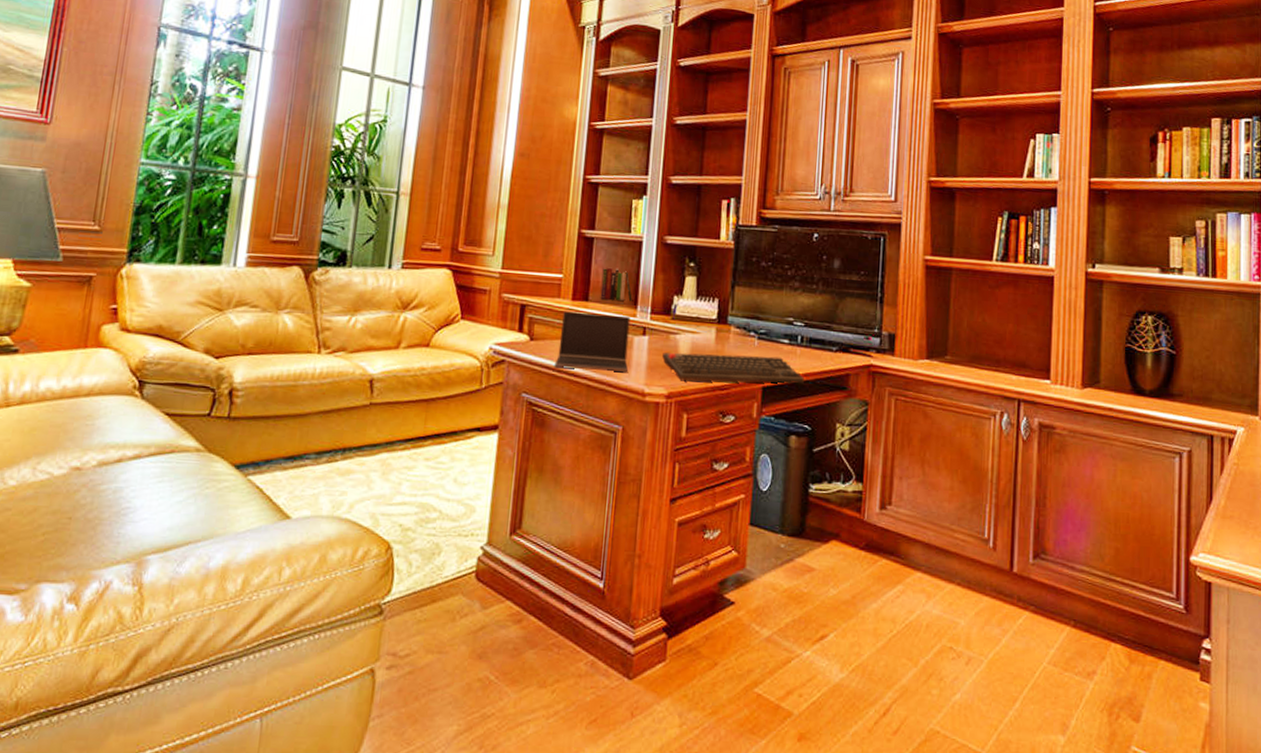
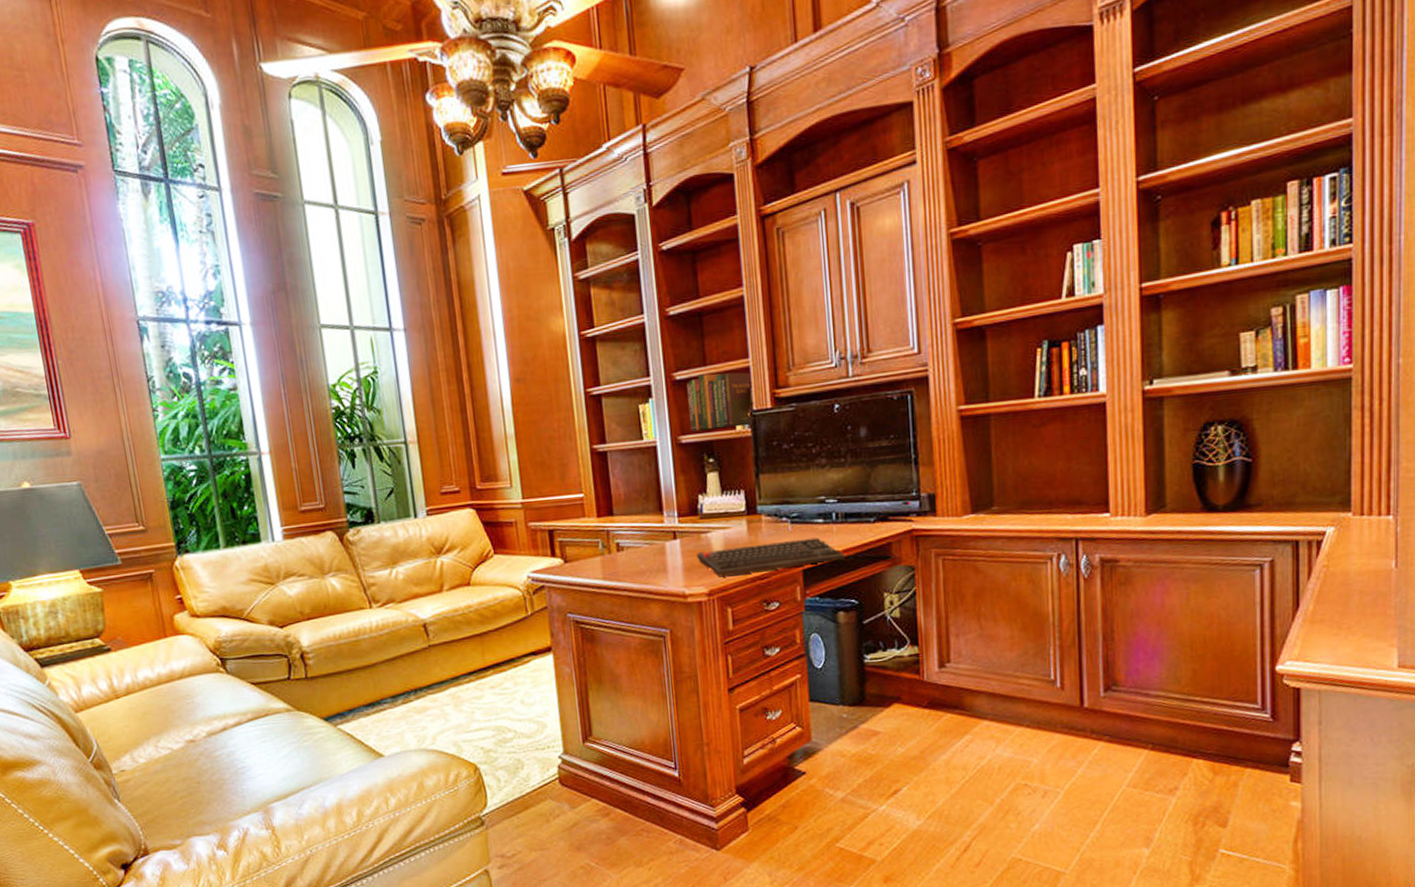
laptop computer: present [554,311,631,373] -> none [591,523,665,584]
books: present [600,267,632,301] -> none [621,477,657,511]
books: none [678,182,743,239] -> present [685,372,753,432]

